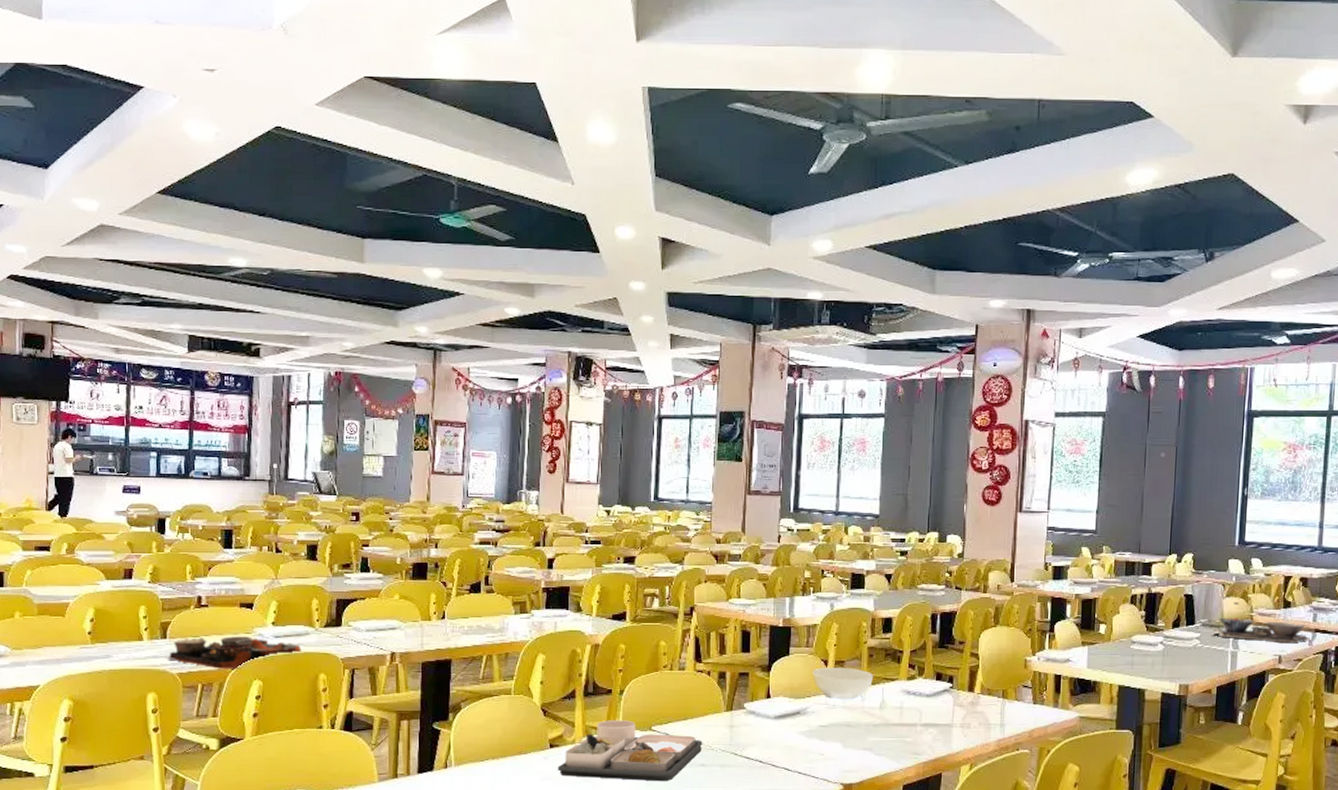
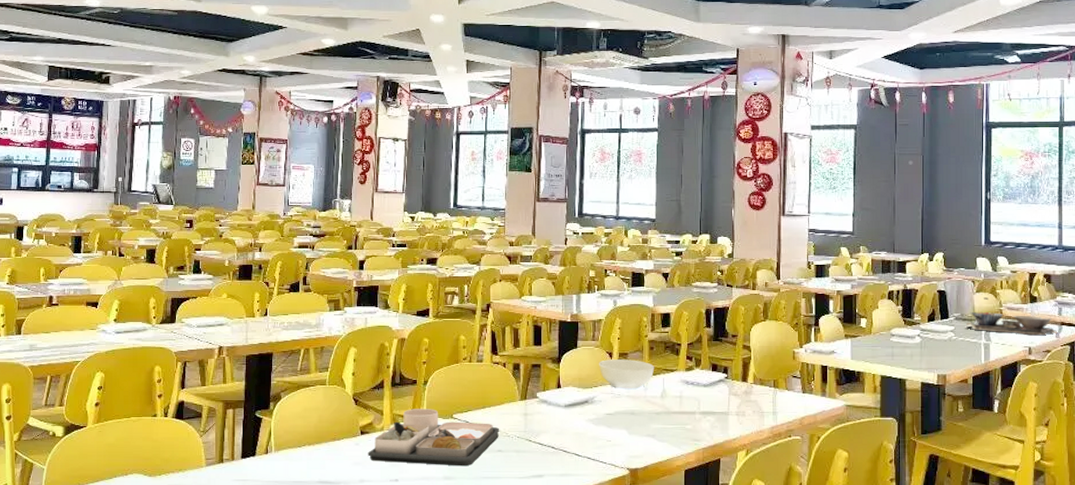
food tray: present [165,636,302,670] -> none [19,332,140,363]

